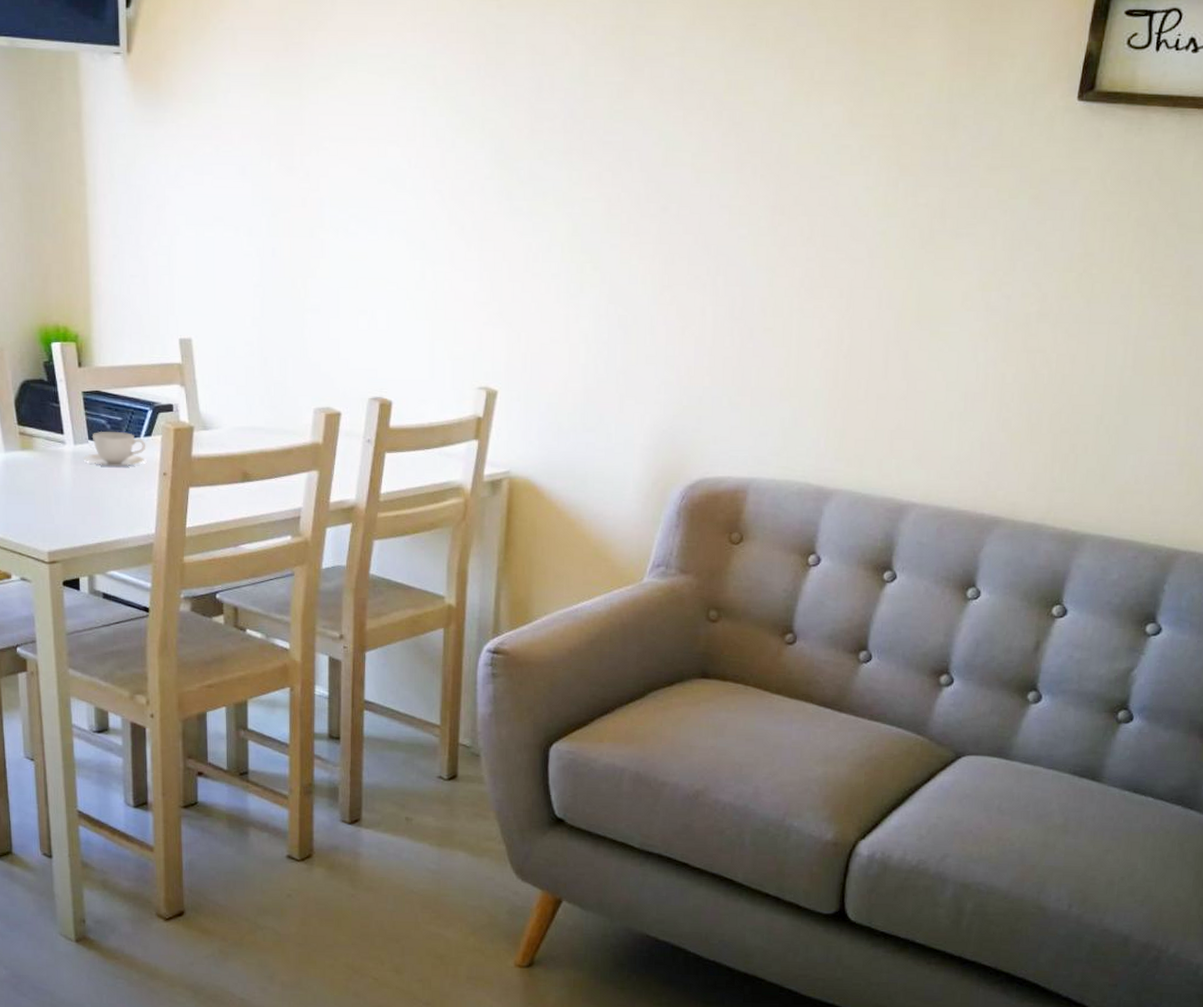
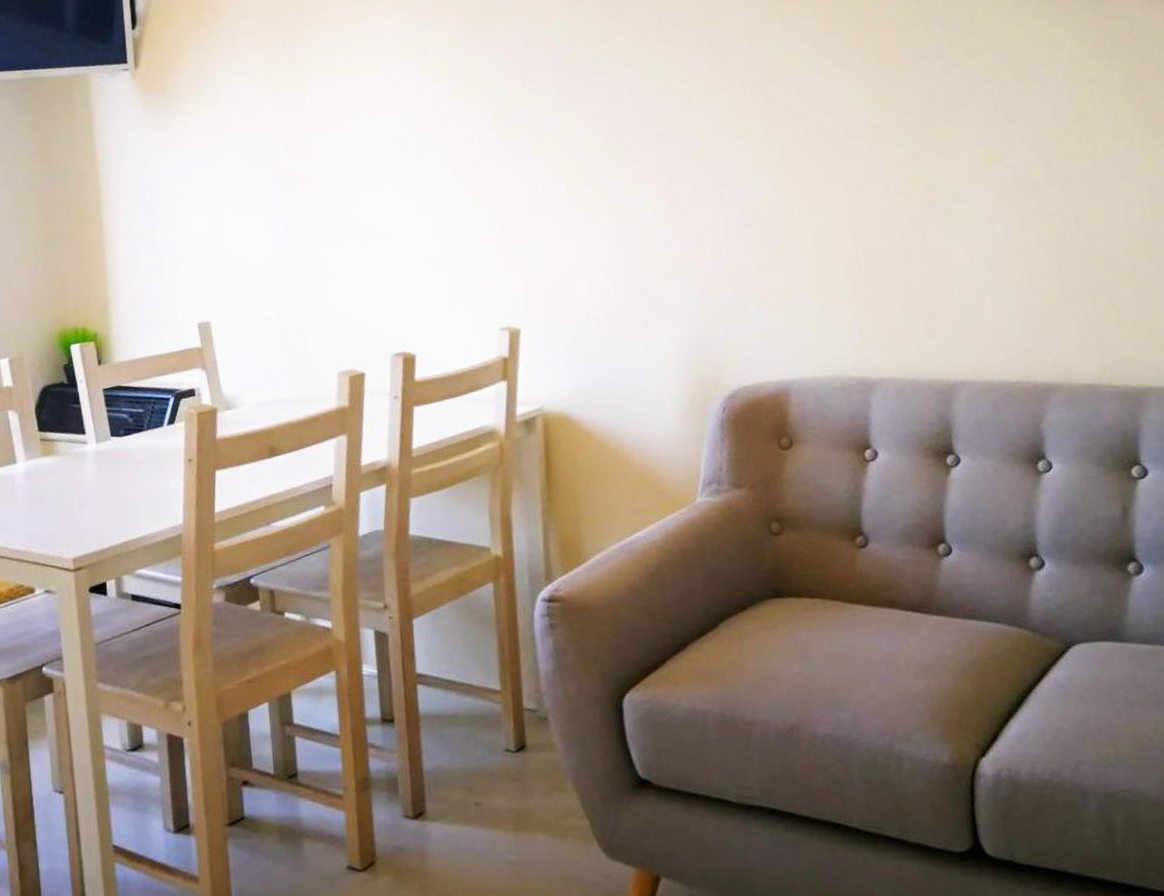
teacup: present [83,431,146,467] -> none [106,423,170,461]

